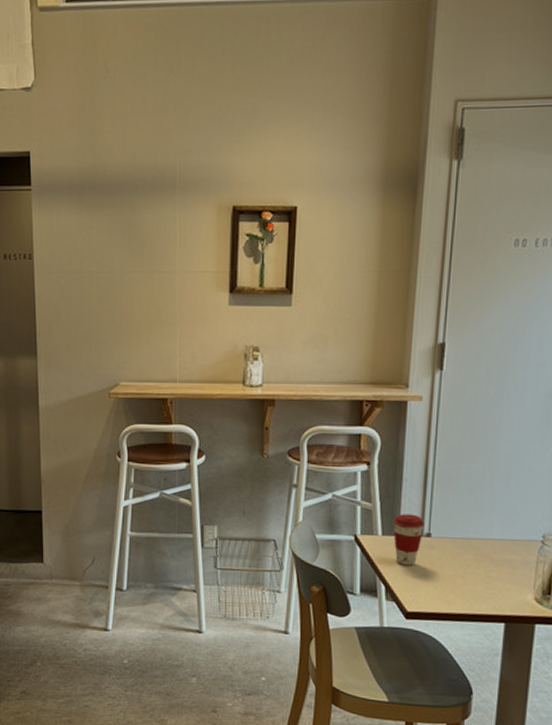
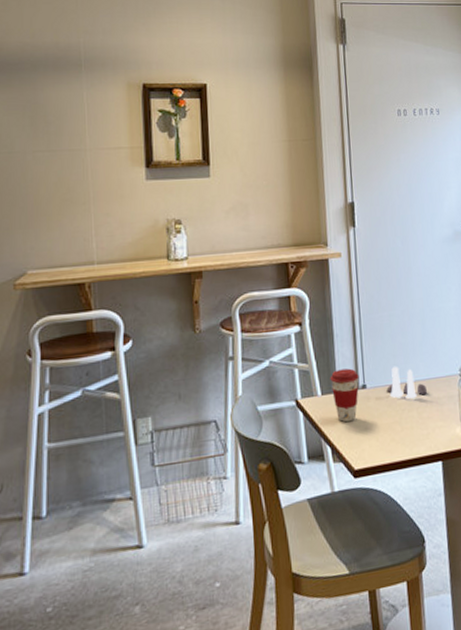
salt and pepper shaker set: none [453,520,501,557] -> present [386,366,428,400]

